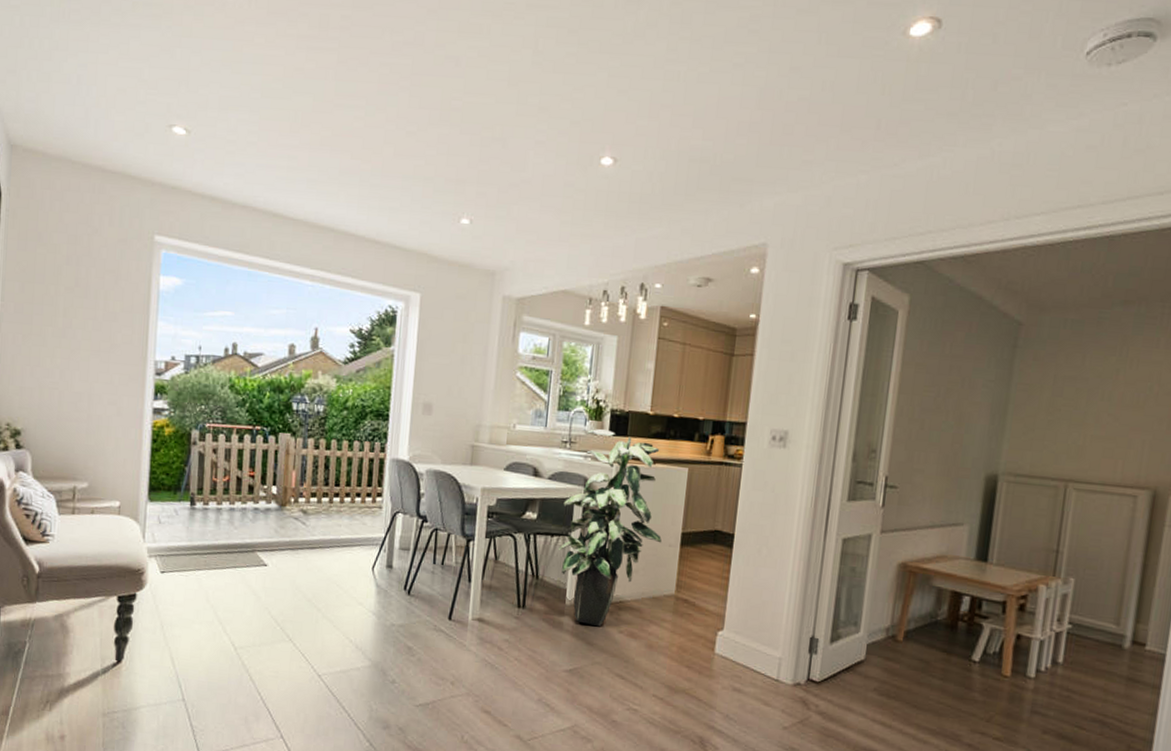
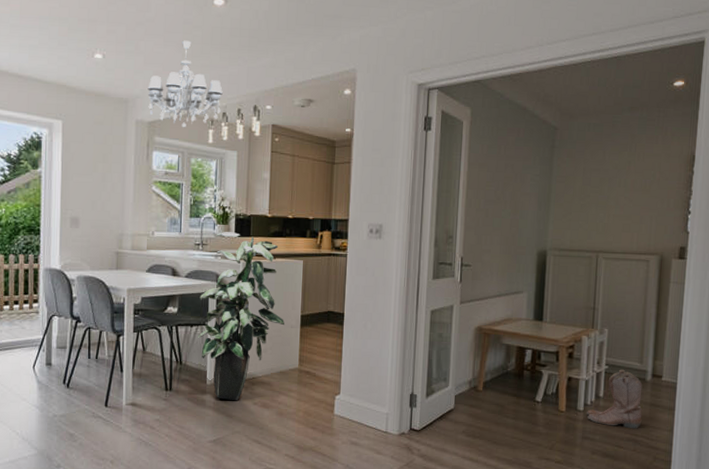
chandelier: none [518,205,605,307] -> present [147,40,223,128]
boots: none [1039,630,1118,708] -> present [587,369,643,429]

